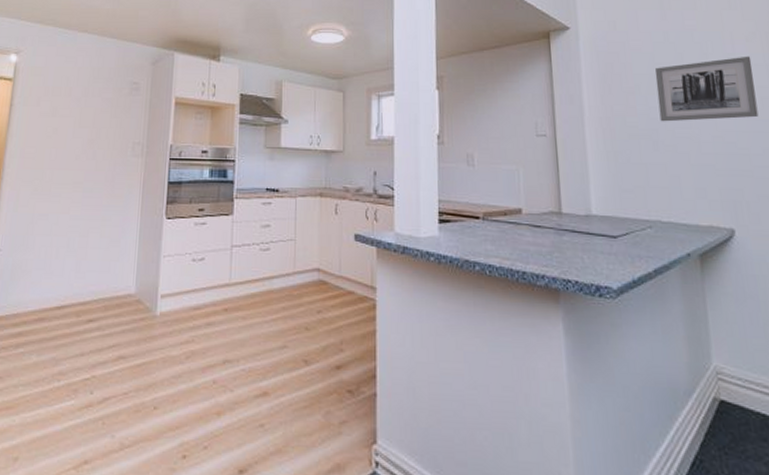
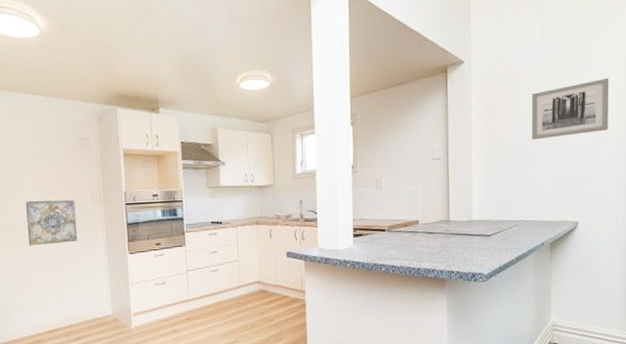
wall art: none [53,146,114,199] -> present [26,199,78,246]

